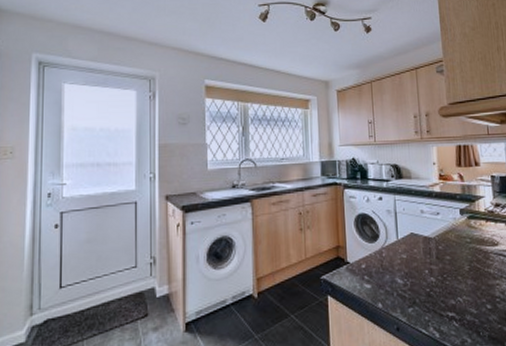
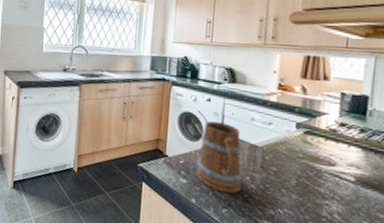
mug: none [377,219,422,291] -> present [195,121,242,194]

